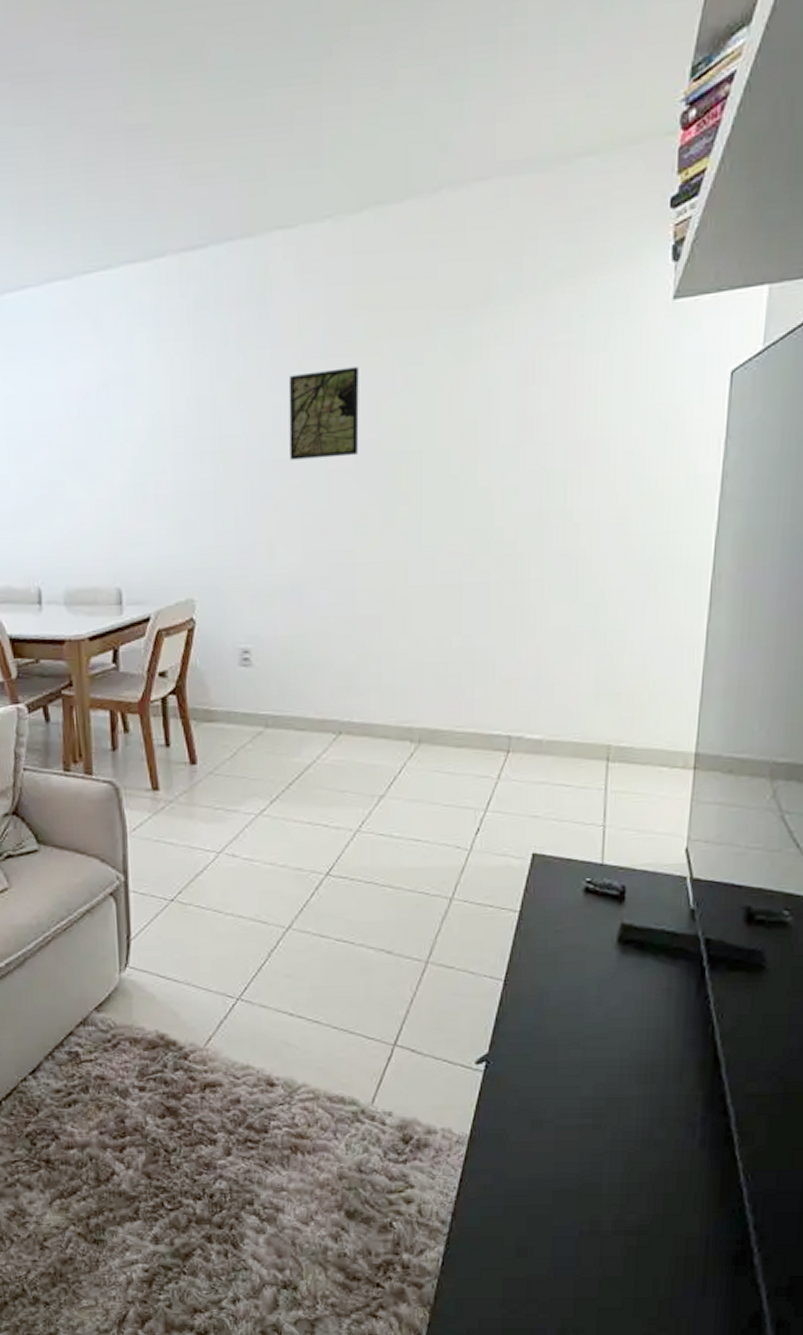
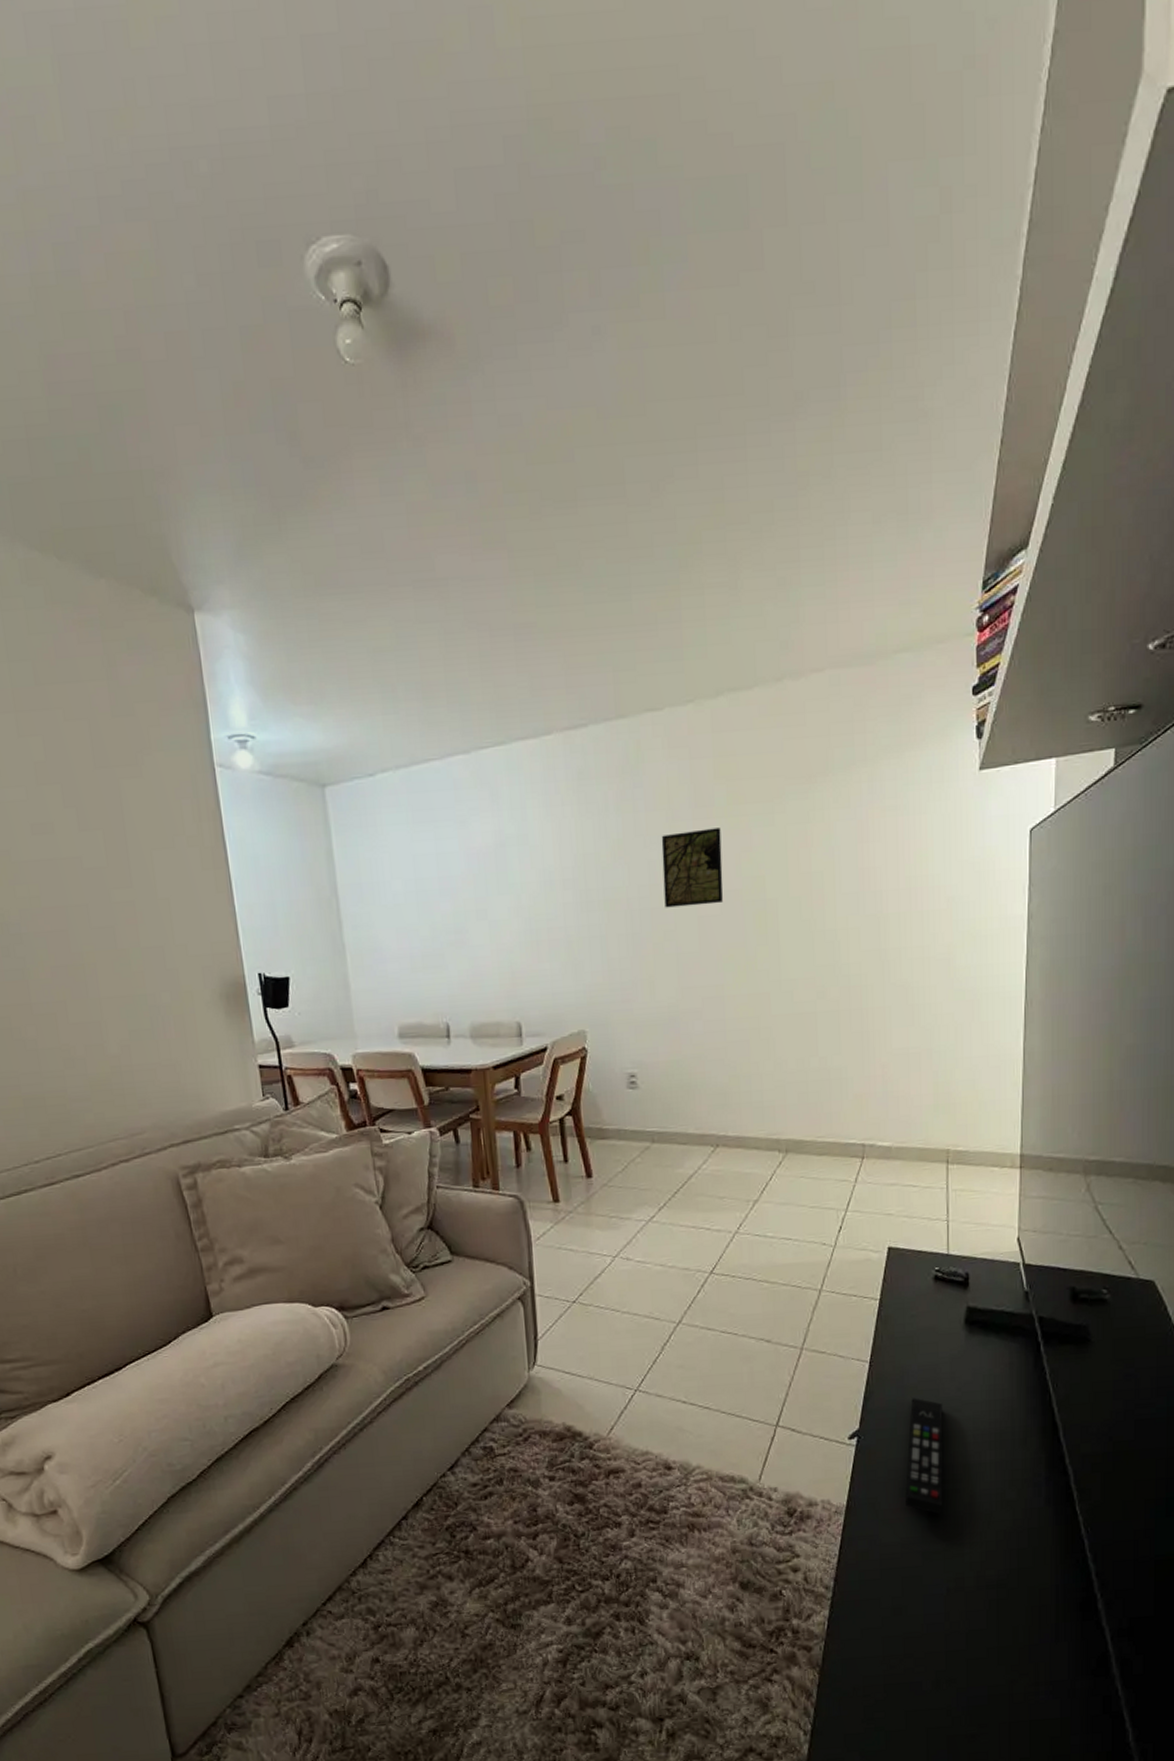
remote control: none [538,1022,586,1151] -> present [905,1398,943,1515]

